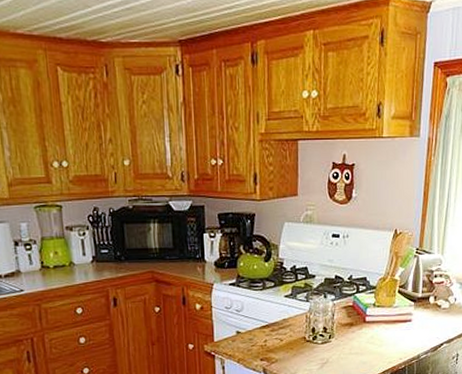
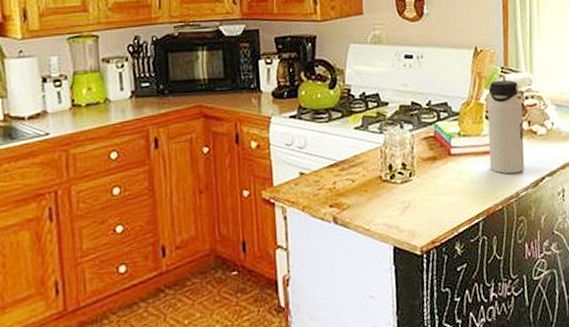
water bottle: none [398,259,432,340] -> present [487,79,525,174]

